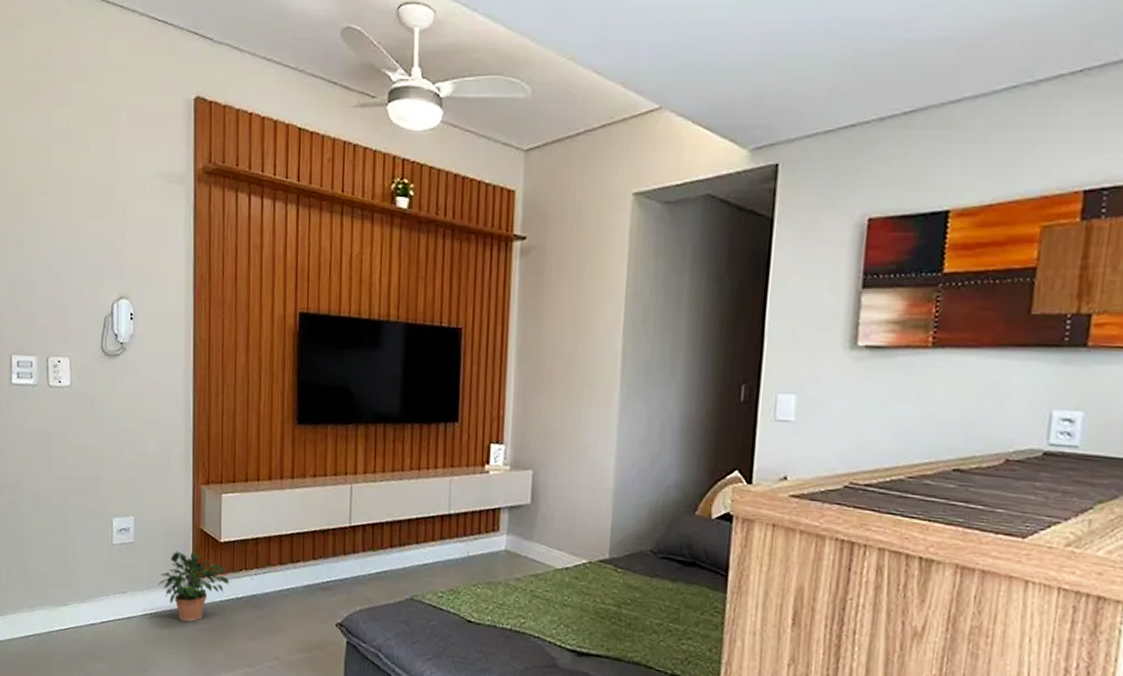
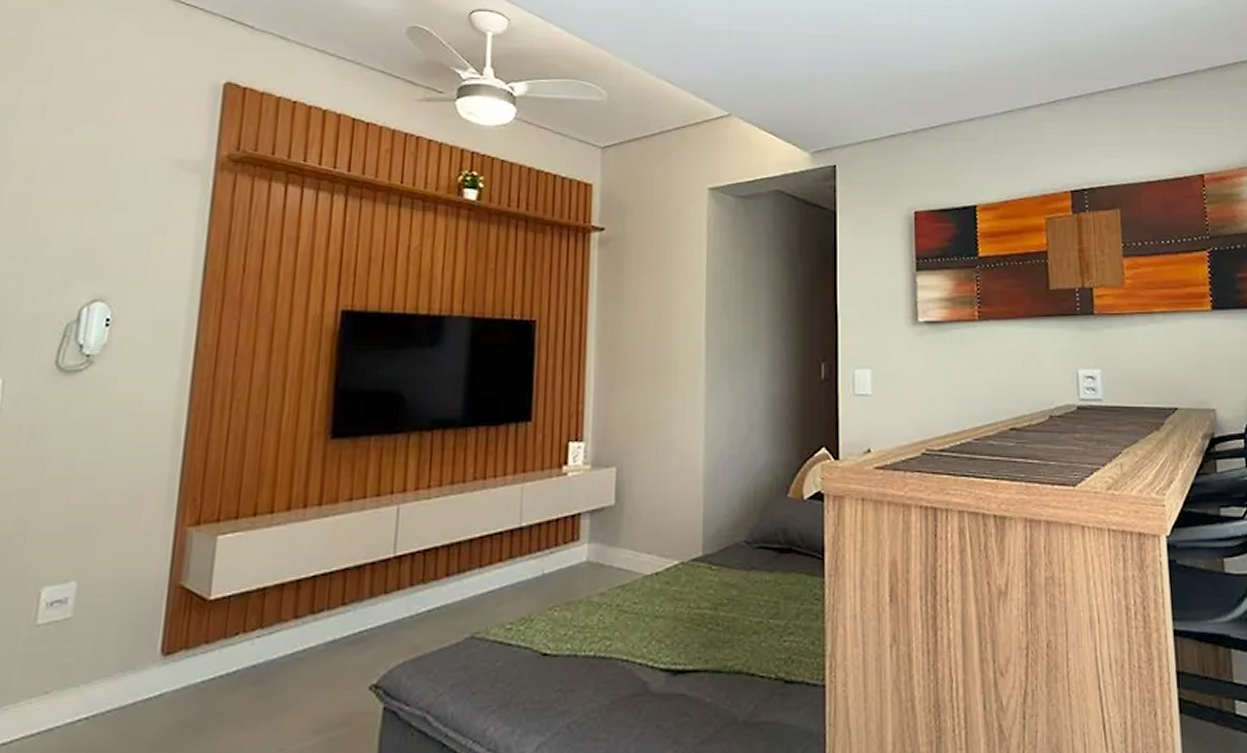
potted plant: present [158,551,230,623] -> none [104,618,219,721]

